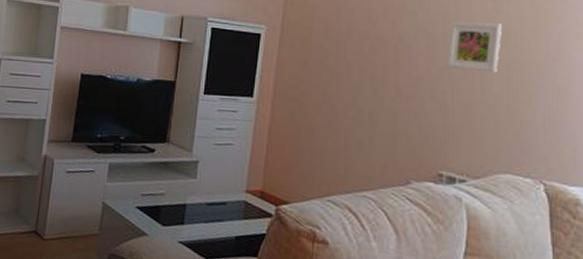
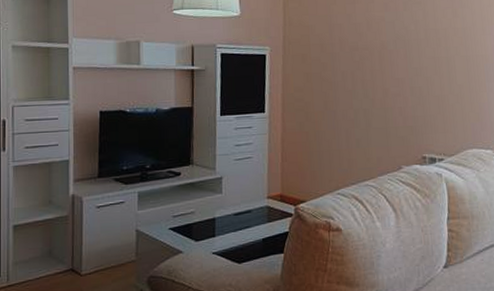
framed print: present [447,21,503,73] -> none [420,26,460,68]

